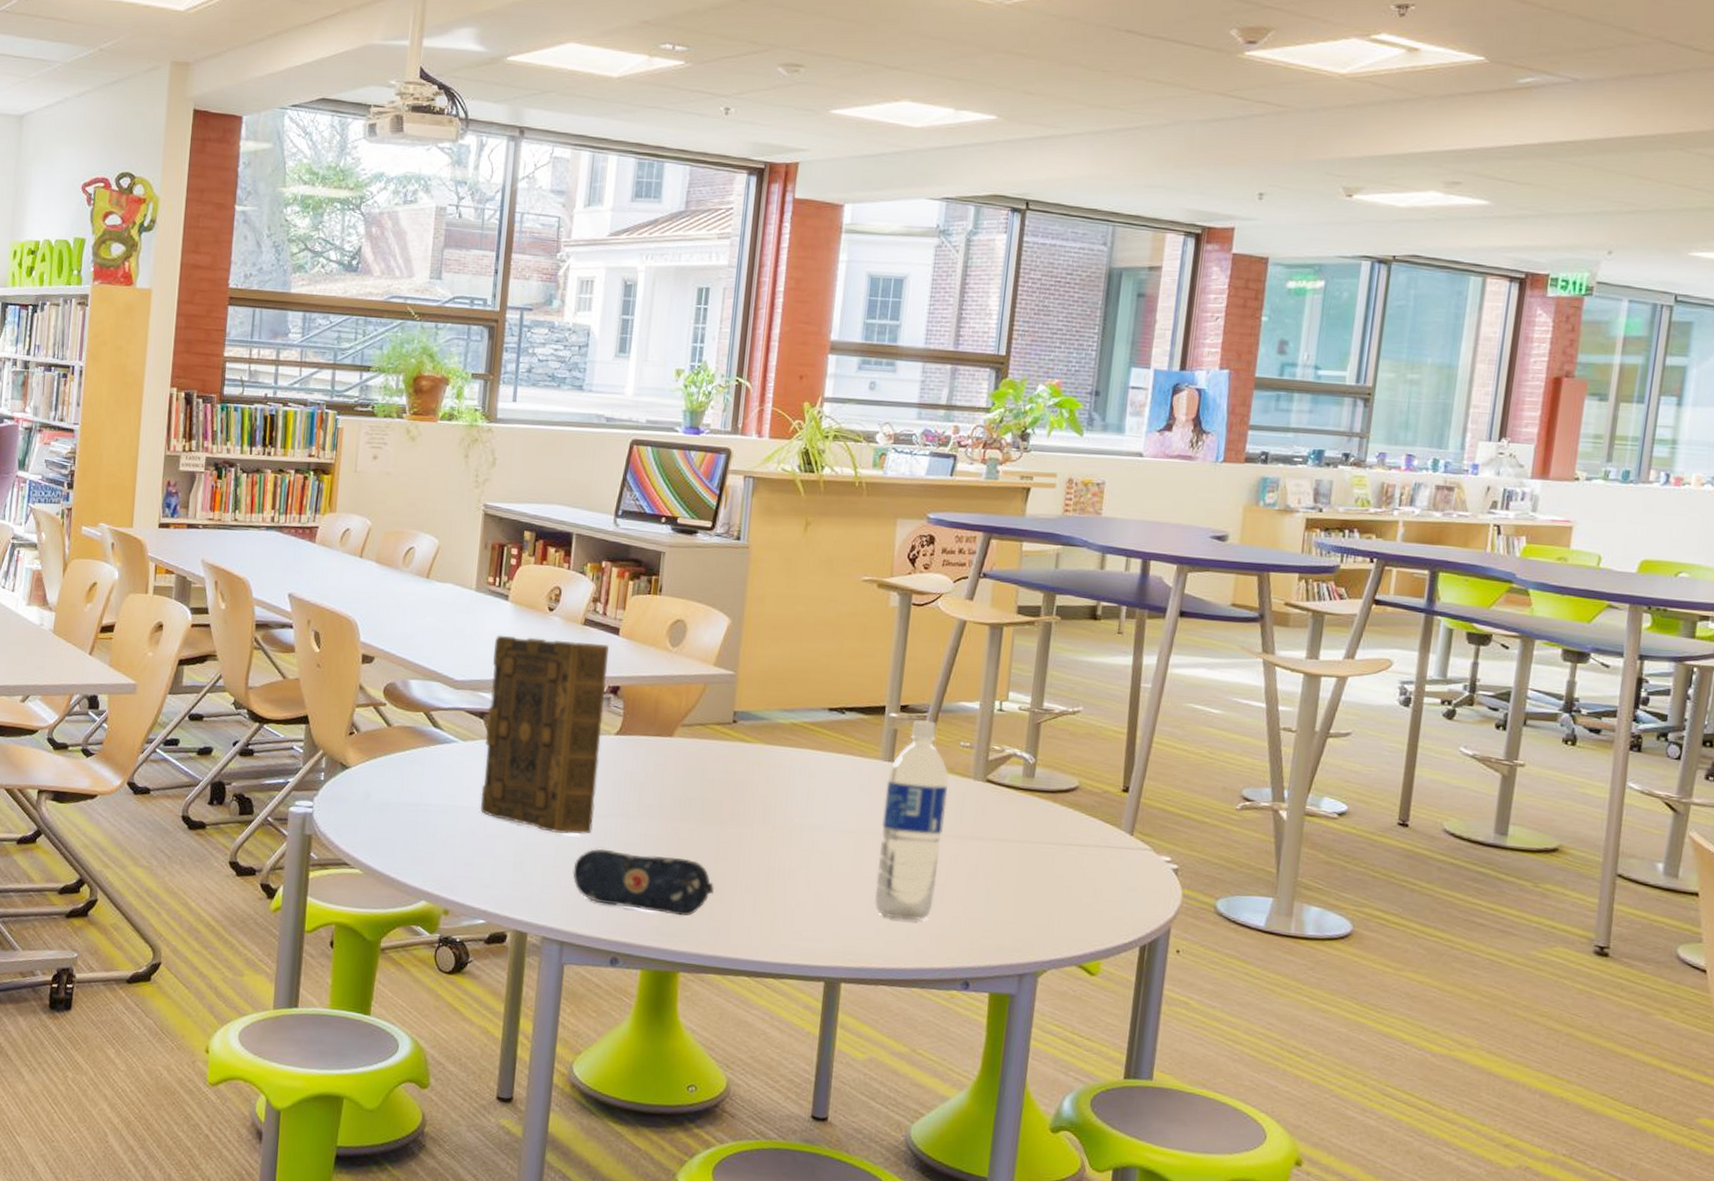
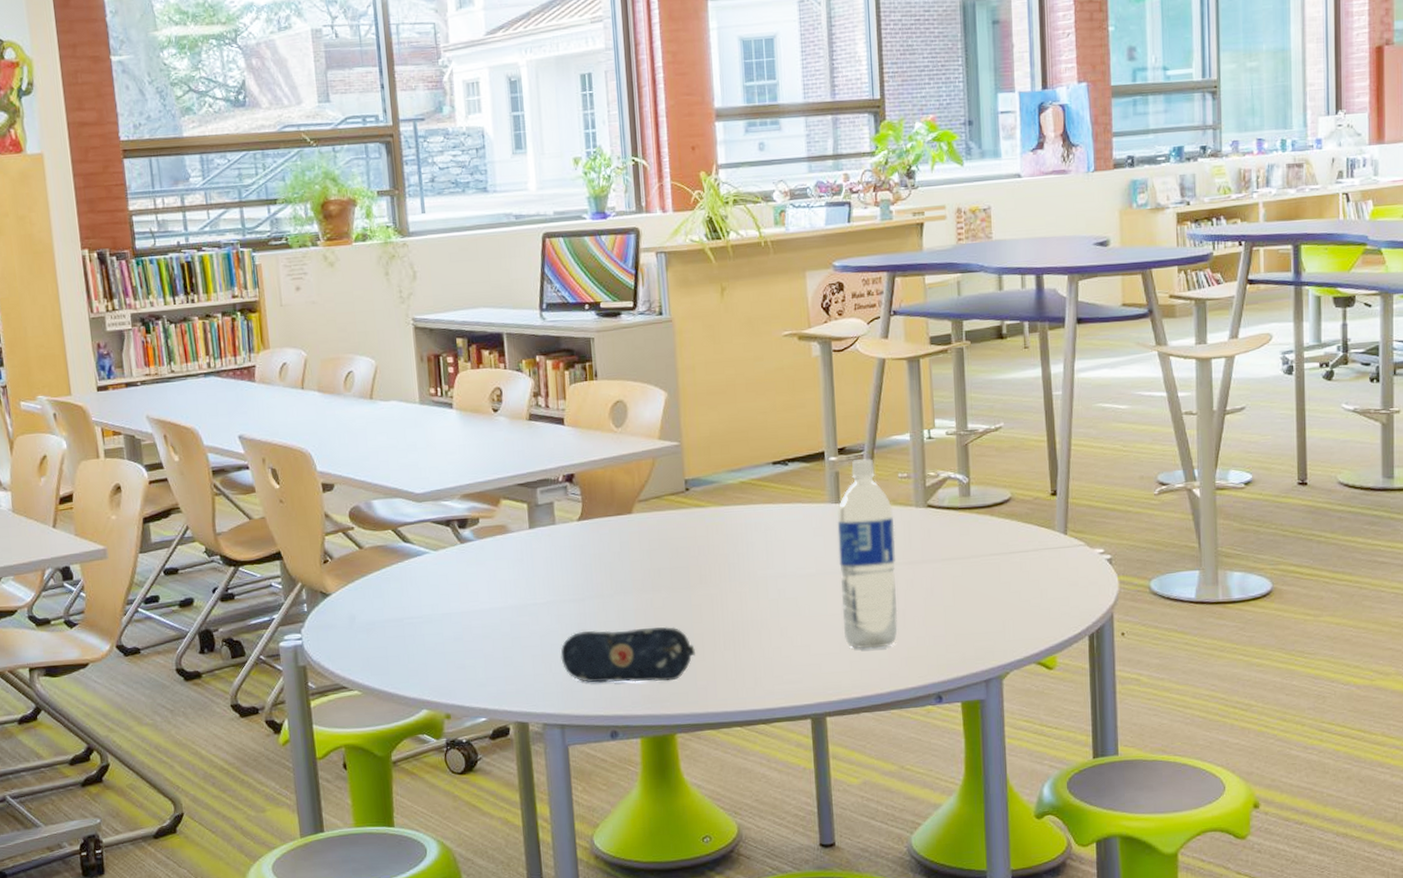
book: present [480,635,609,834] -> none [447,436,572,624]

